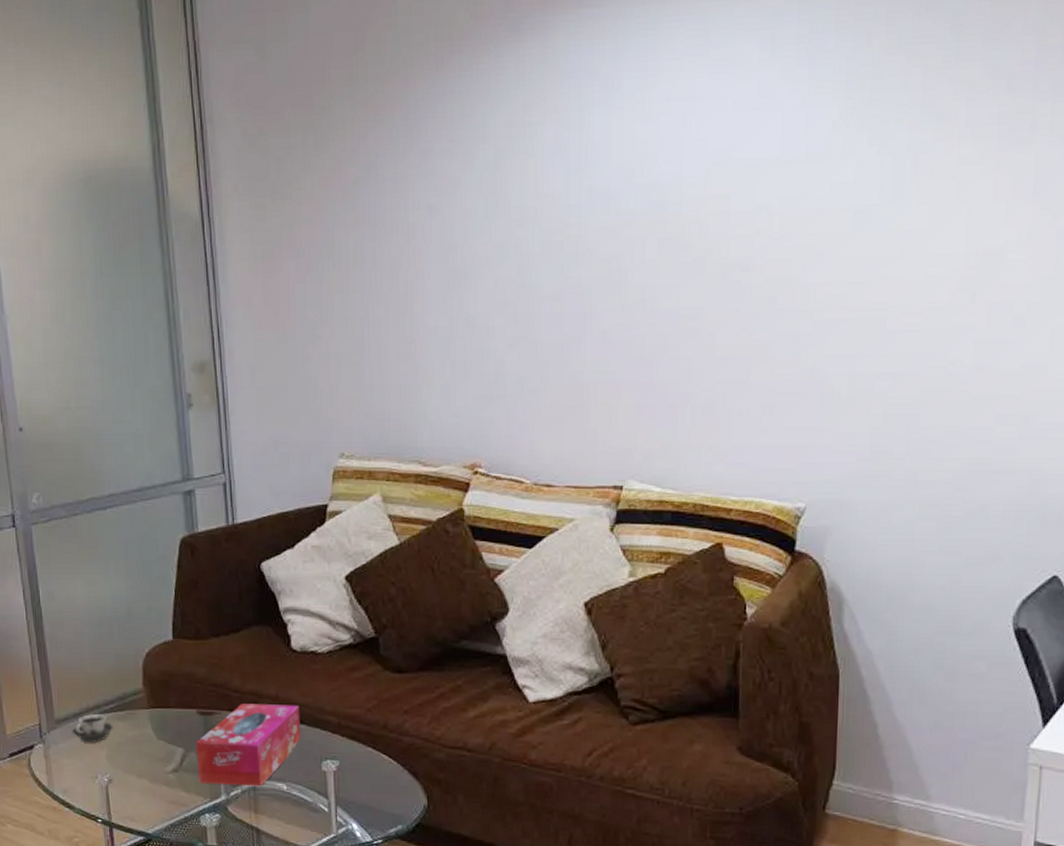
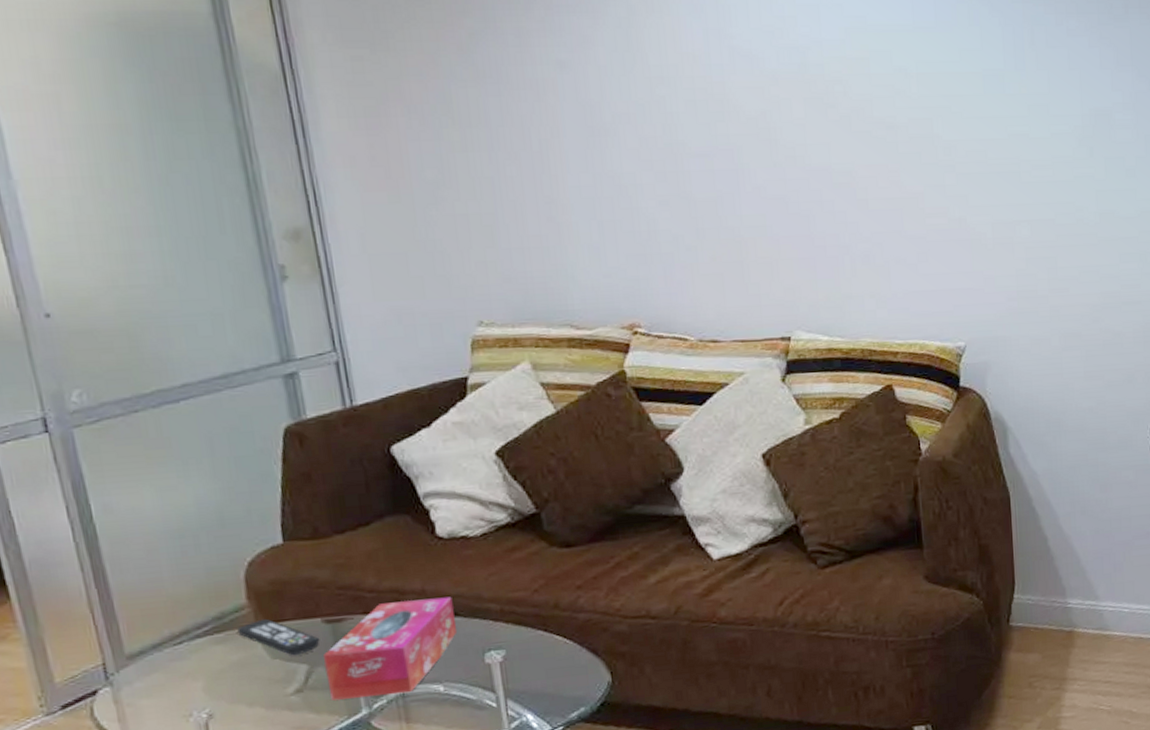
cup: present [72,714,113,743] -> none [152,640,210,677]
remote control: none [134,705,194,740] -> present [237,619,320,656]

